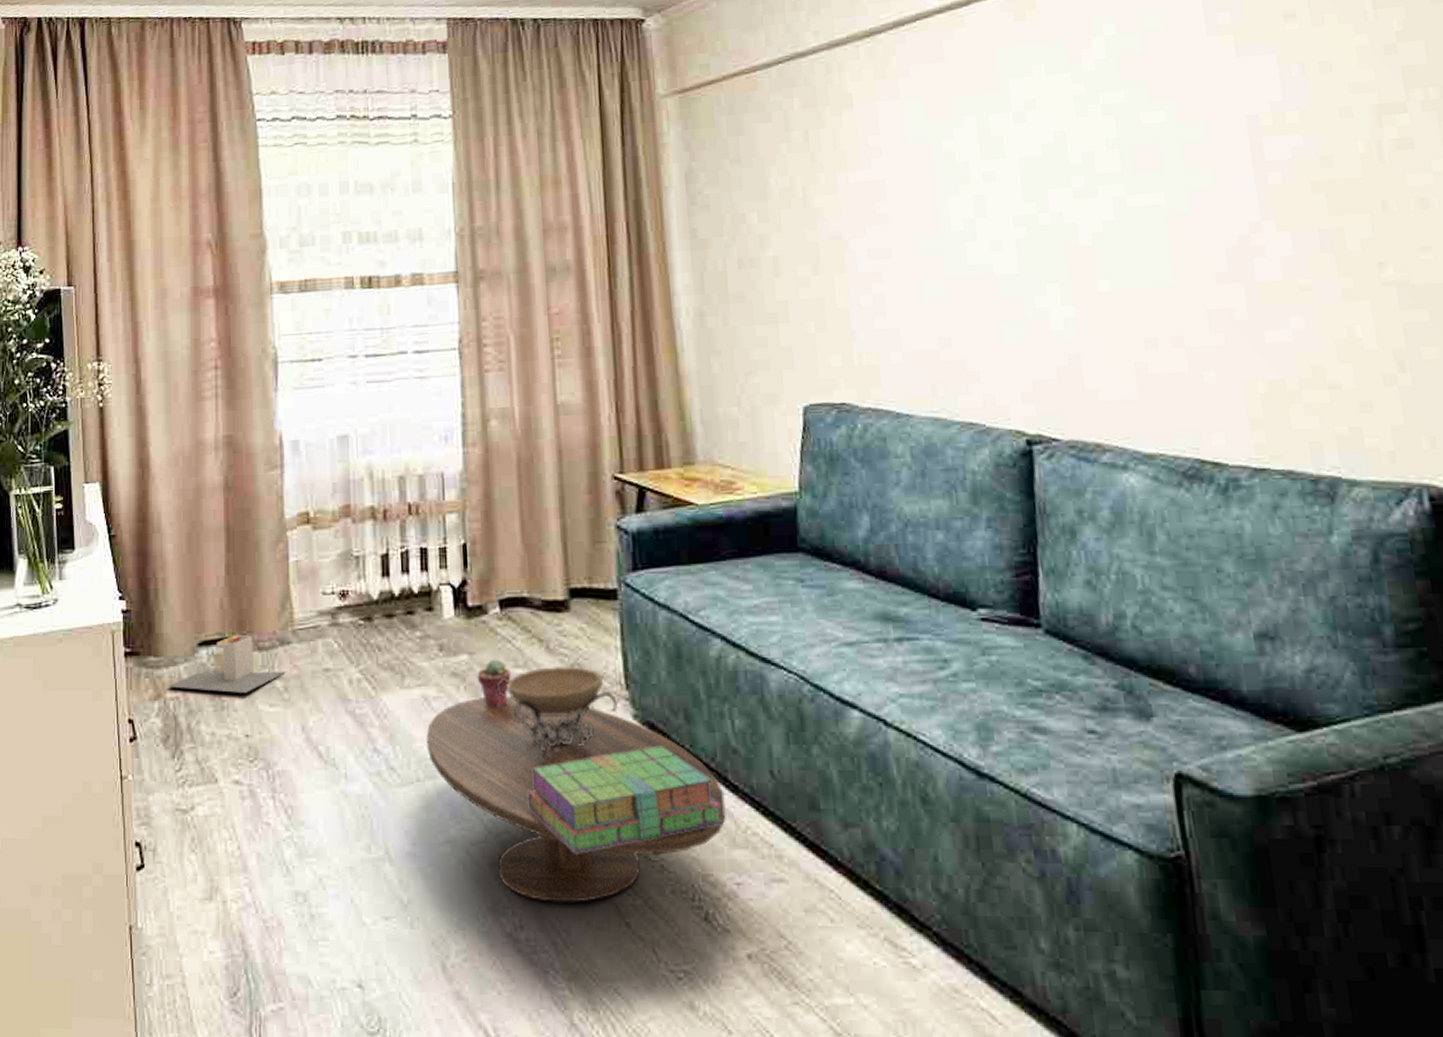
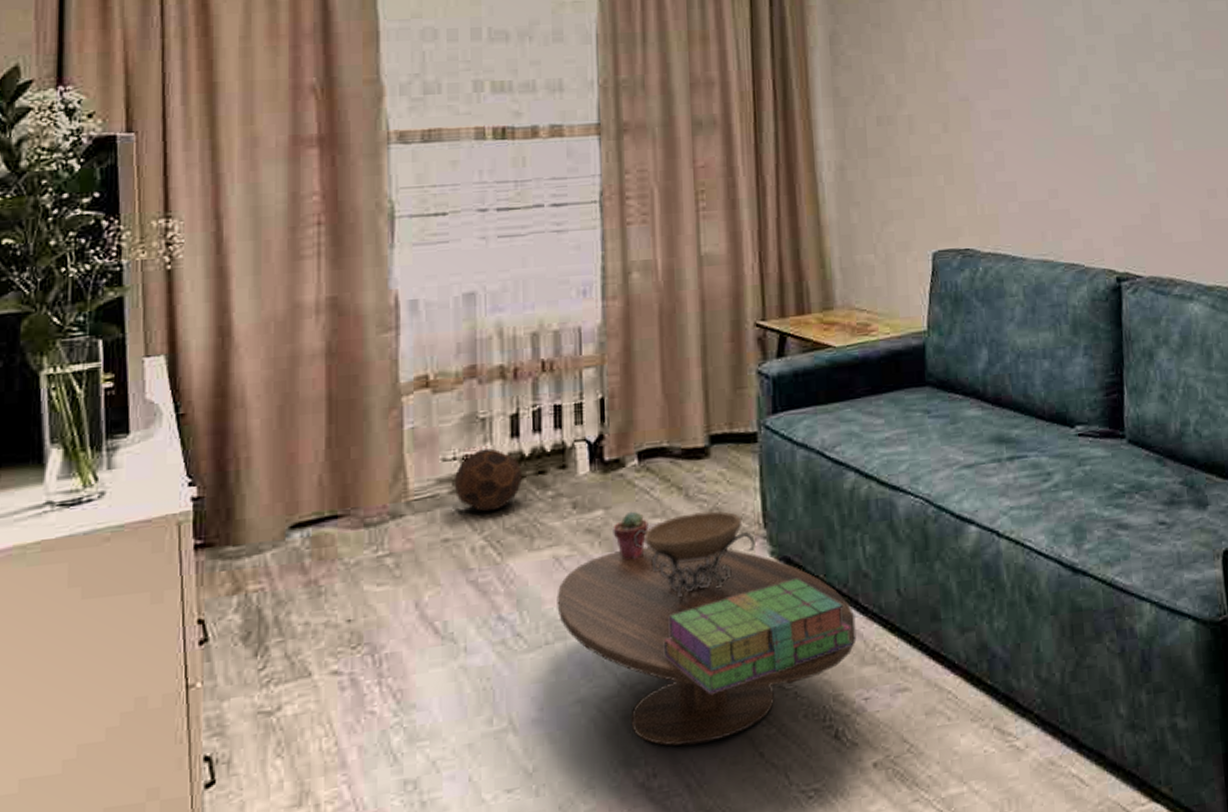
storage bin: present [168,629,286,693] -> none [250,506,397,579]
soccer ball: none [332,586,393,646] -> present [454,448,522,512]

